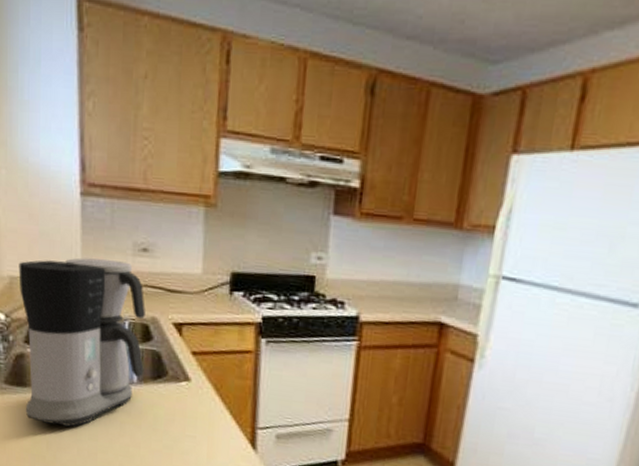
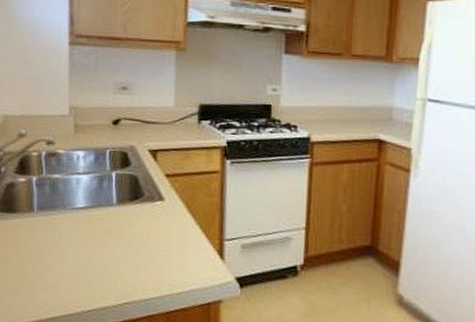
coffee maker: present [18,257,145,427] -> none [12,97,124,248]

